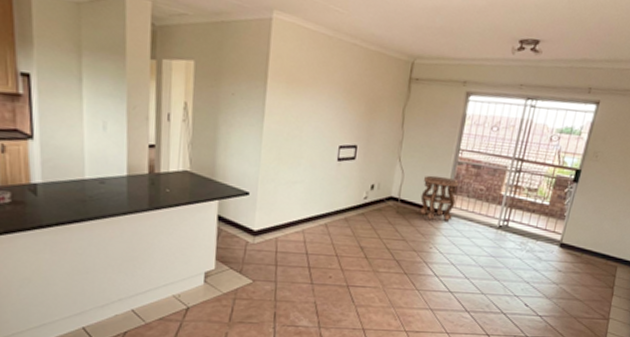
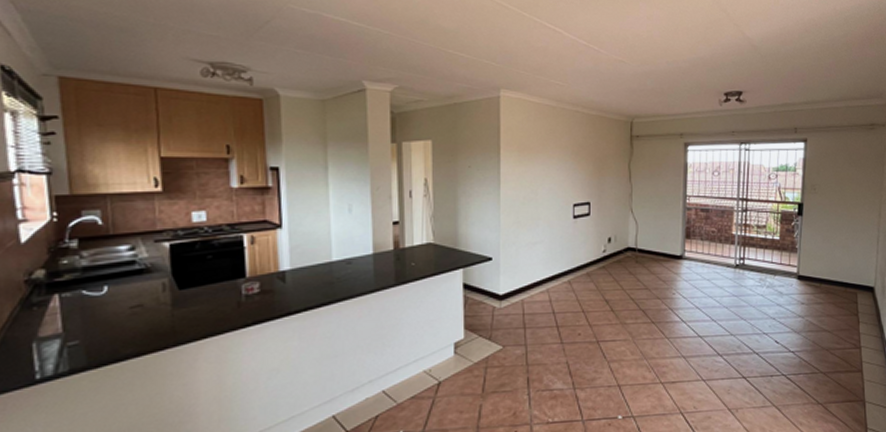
side table: present [419,175,460,221] -> none [657,223,691,266]

